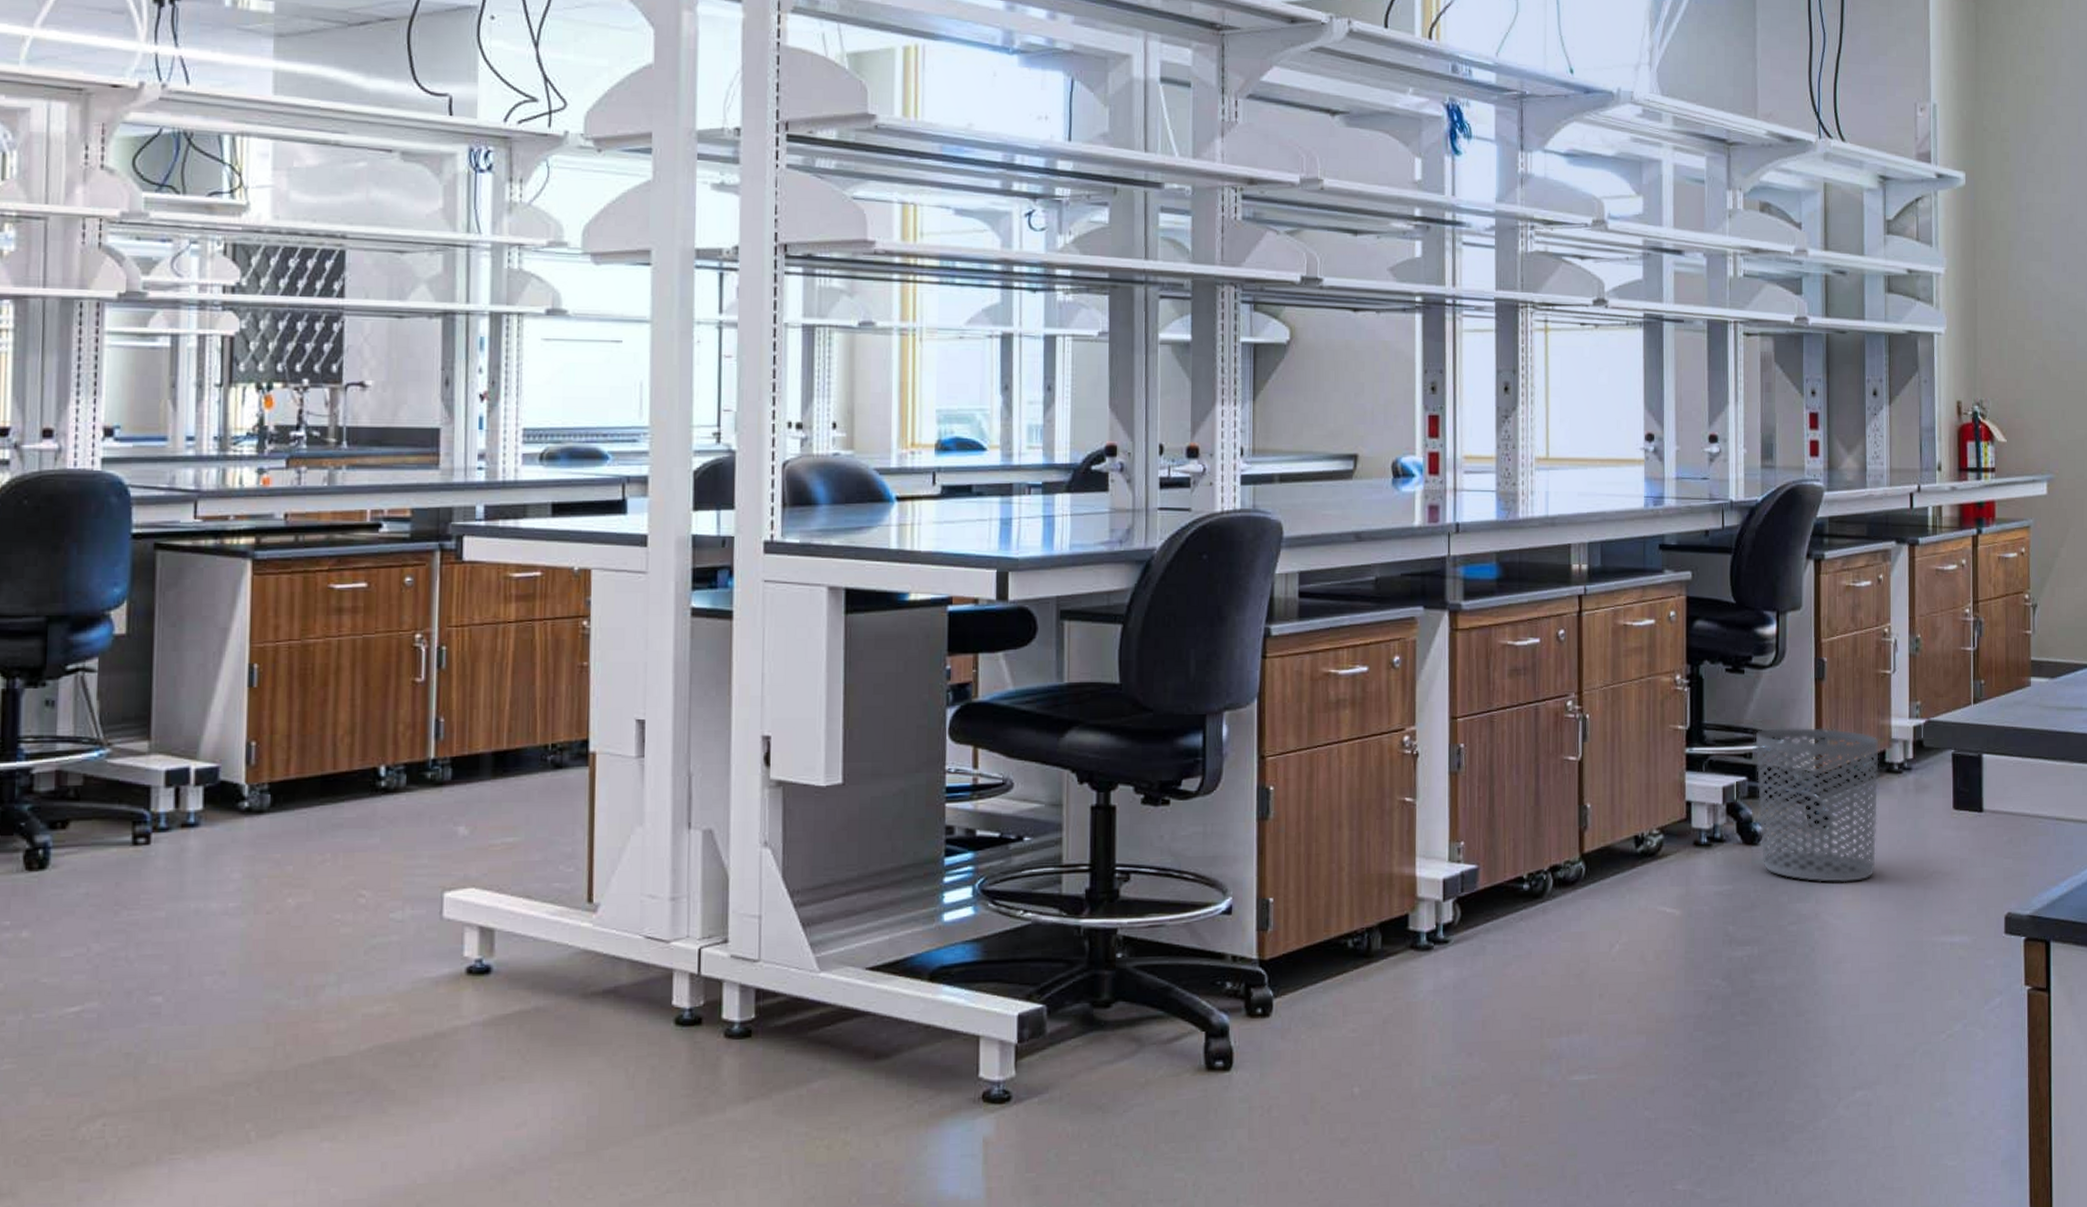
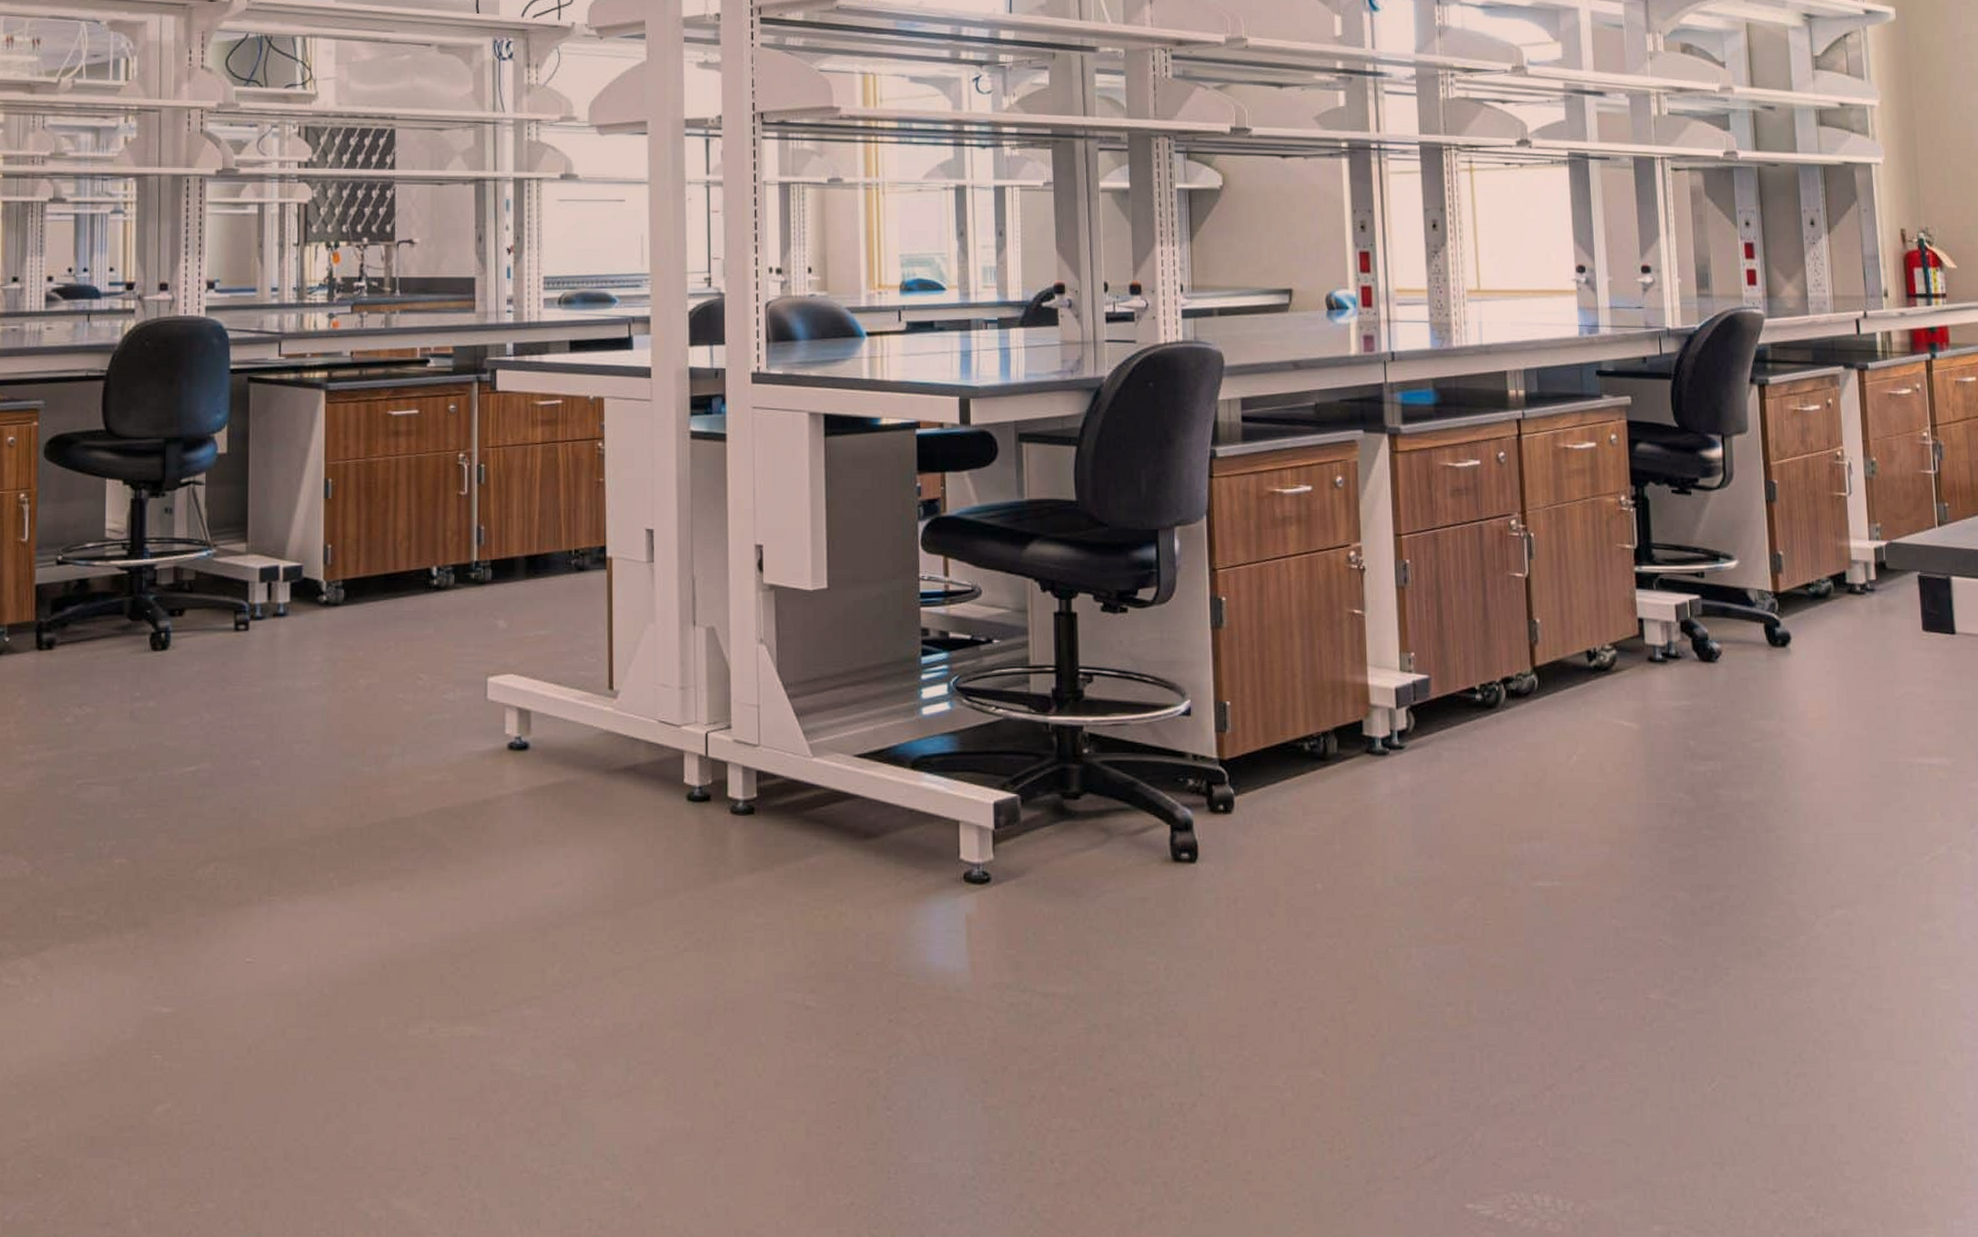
waste bin: present [1755,728,1879,883] -> none [1706,548,1842,702]

